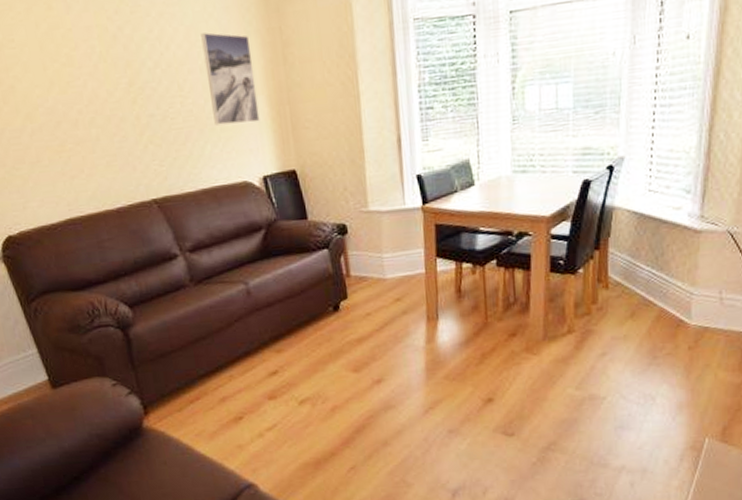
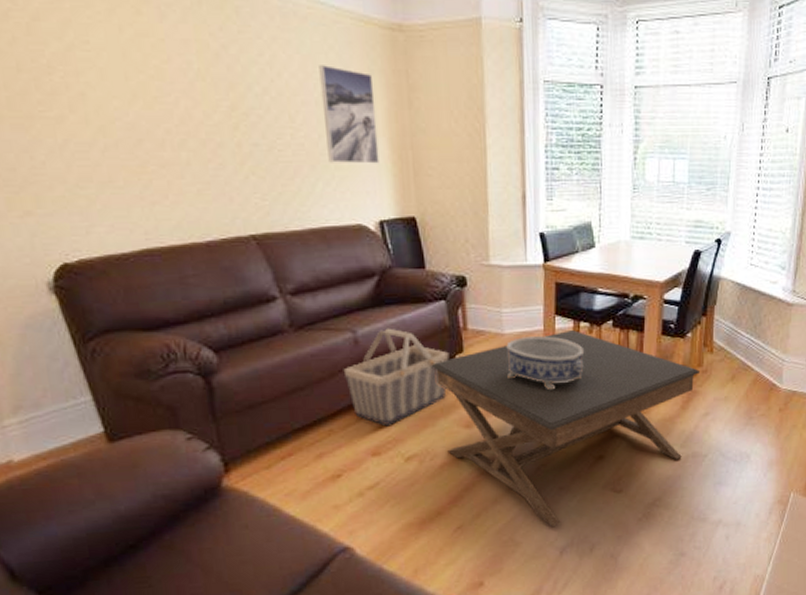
basket: none [238,278,335,372] -> present [343,328,449,427]
coffee table: none [316,271,595,469] -> present [429,329,701,526]
decorative bowl: none [389,279,468,334] -> present [506,336,584,391]

